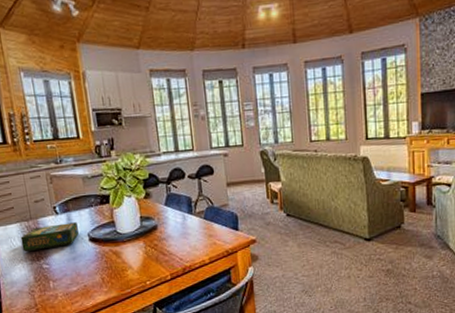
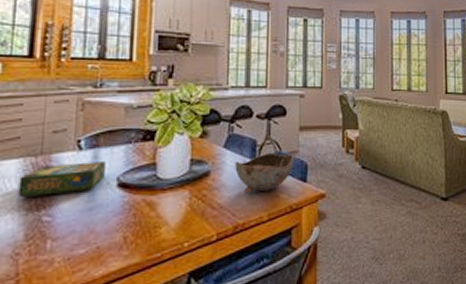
bowl: none [176,206,226,243] -> present [235,152,295,195]

